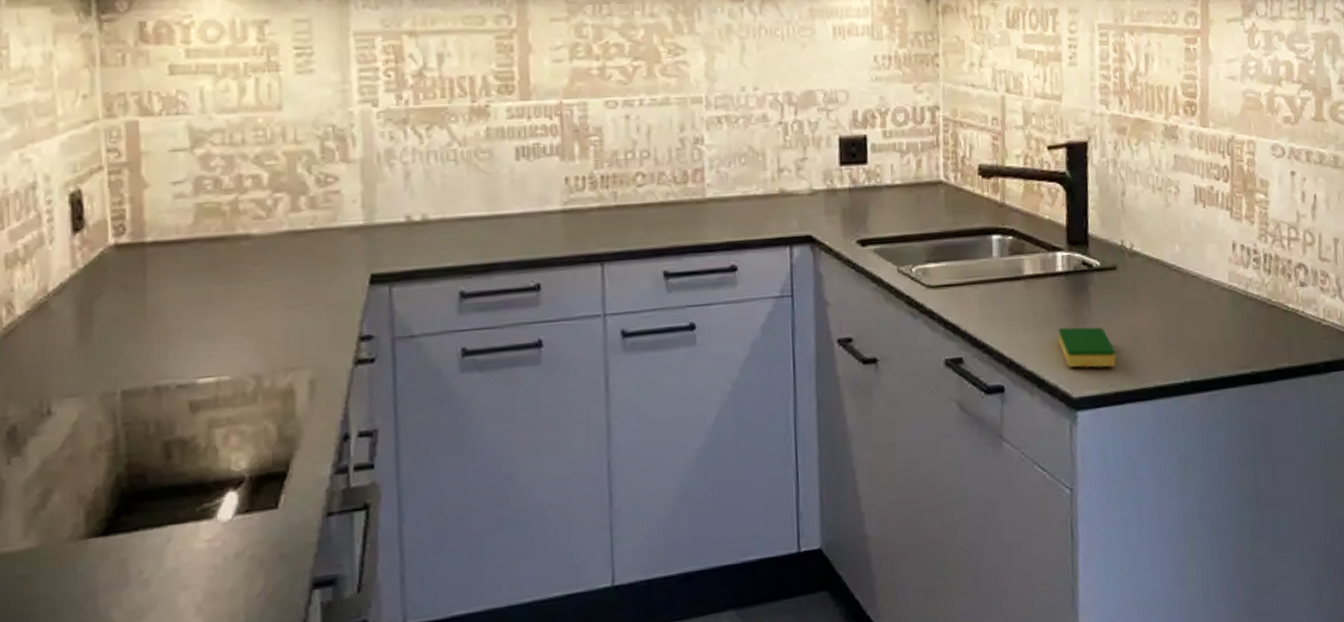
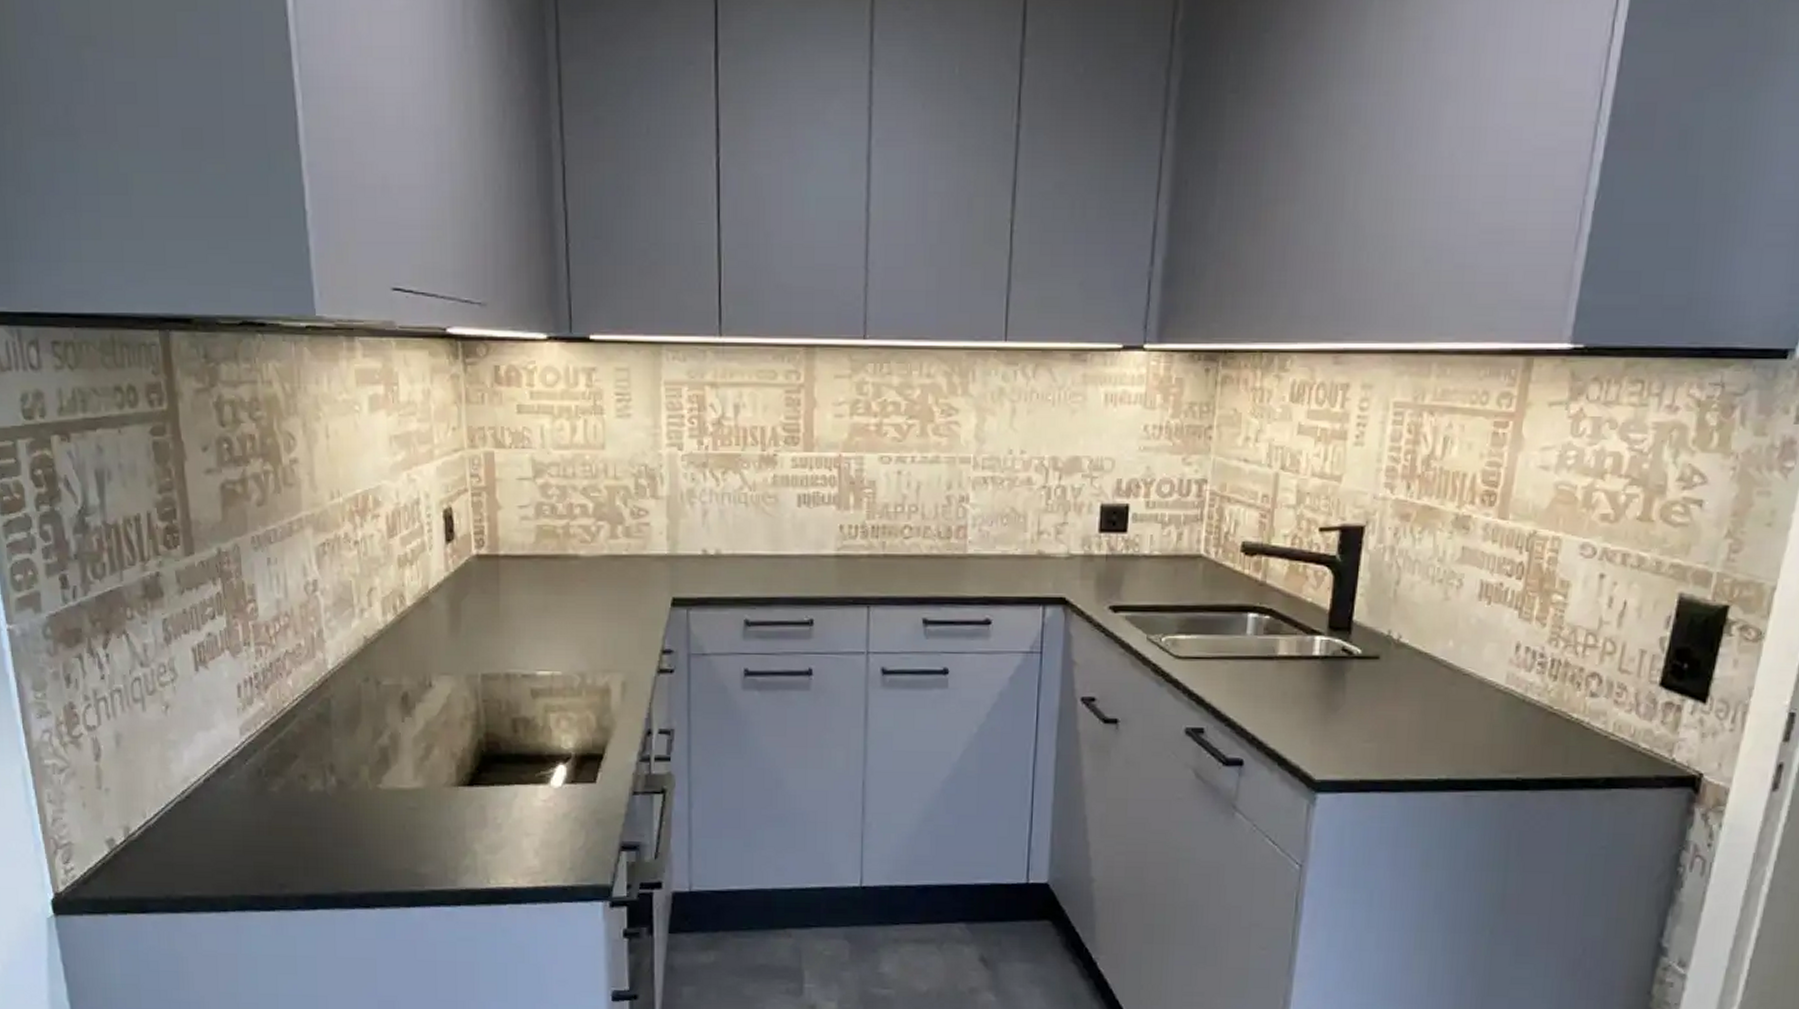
dish sponge: present [1058,327,1116,368] -> none [1306,711,1367,755]

